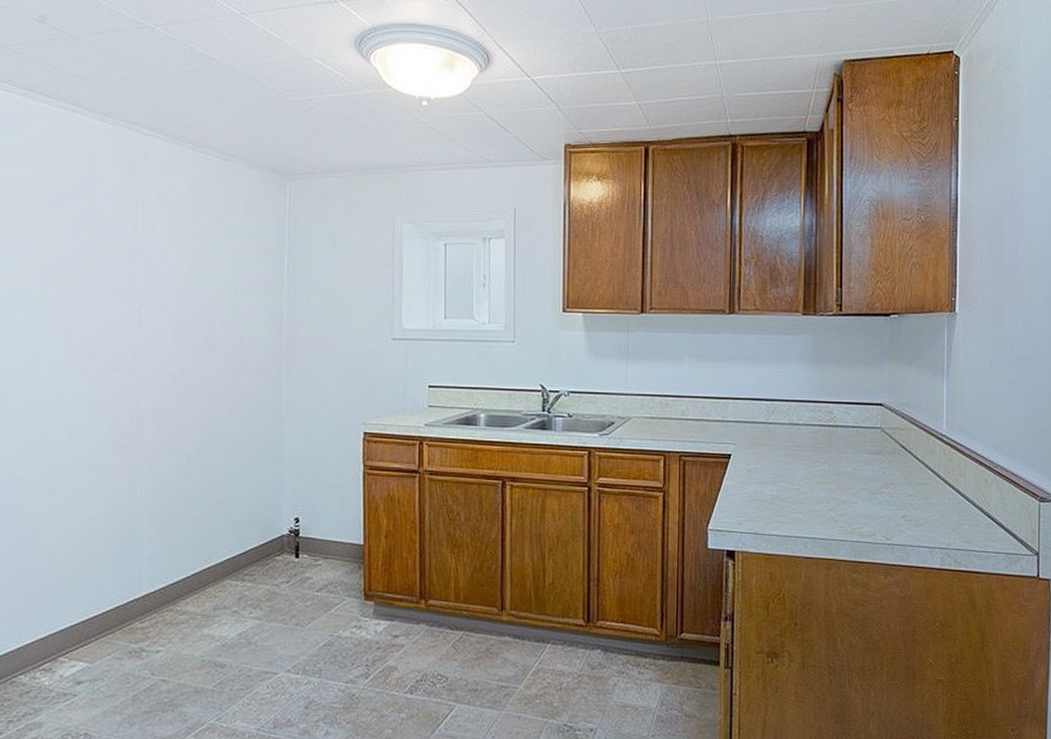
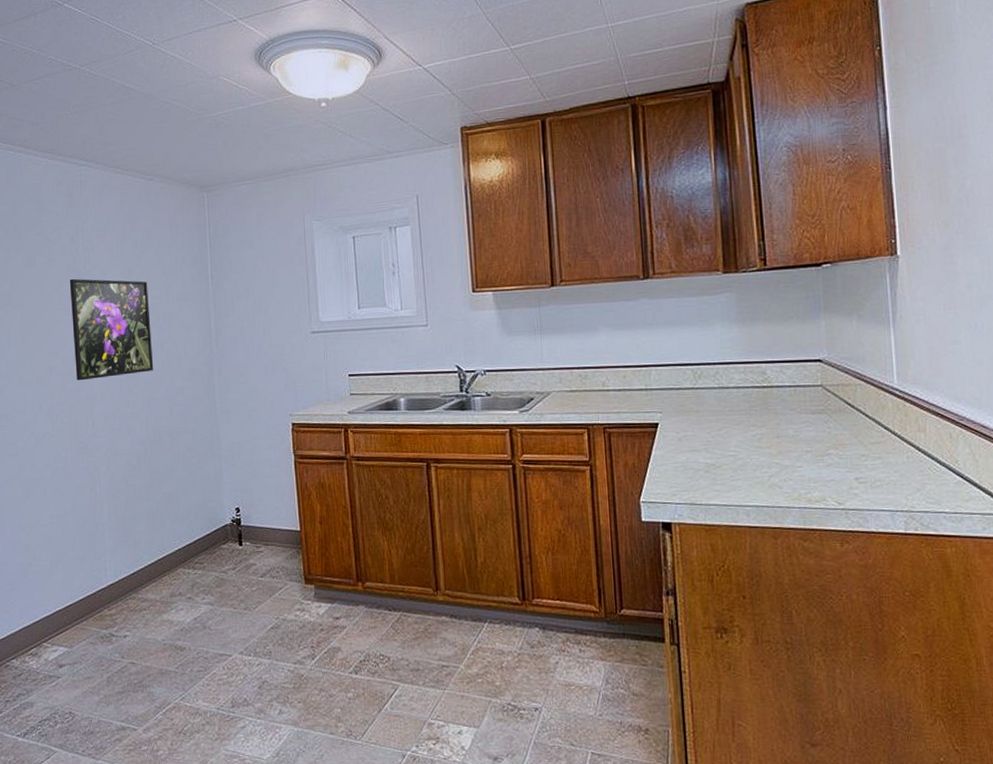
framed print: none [122,258,215,371] -> present [69,278,154,381]

